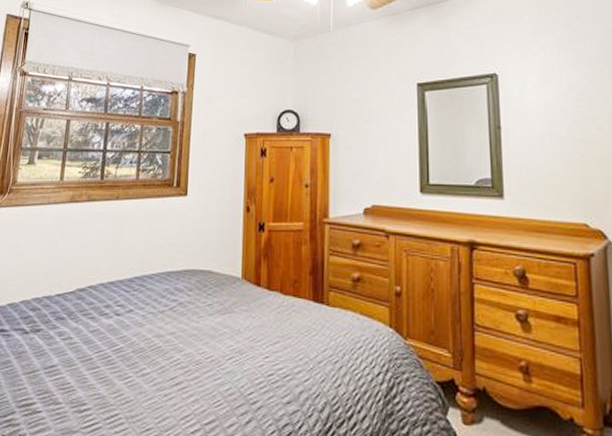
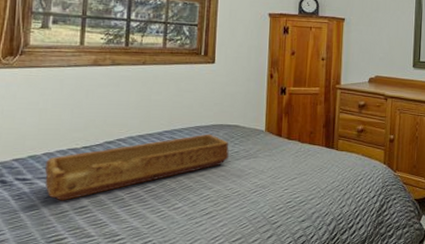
tray: none [20,281,202,358] -> present [45,133,229,201]

